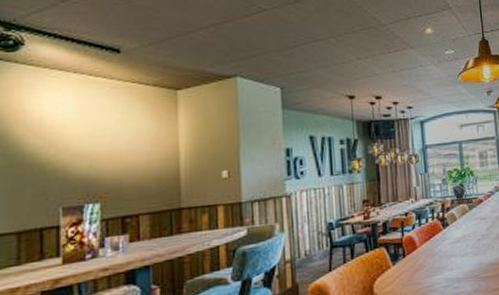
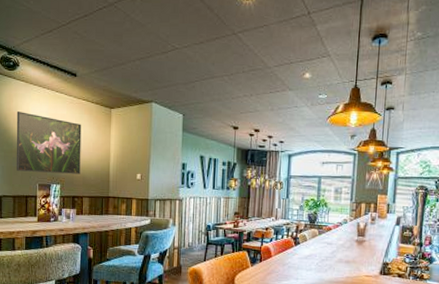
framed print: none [21,107,133,194] -> present [16,111,82,174]

